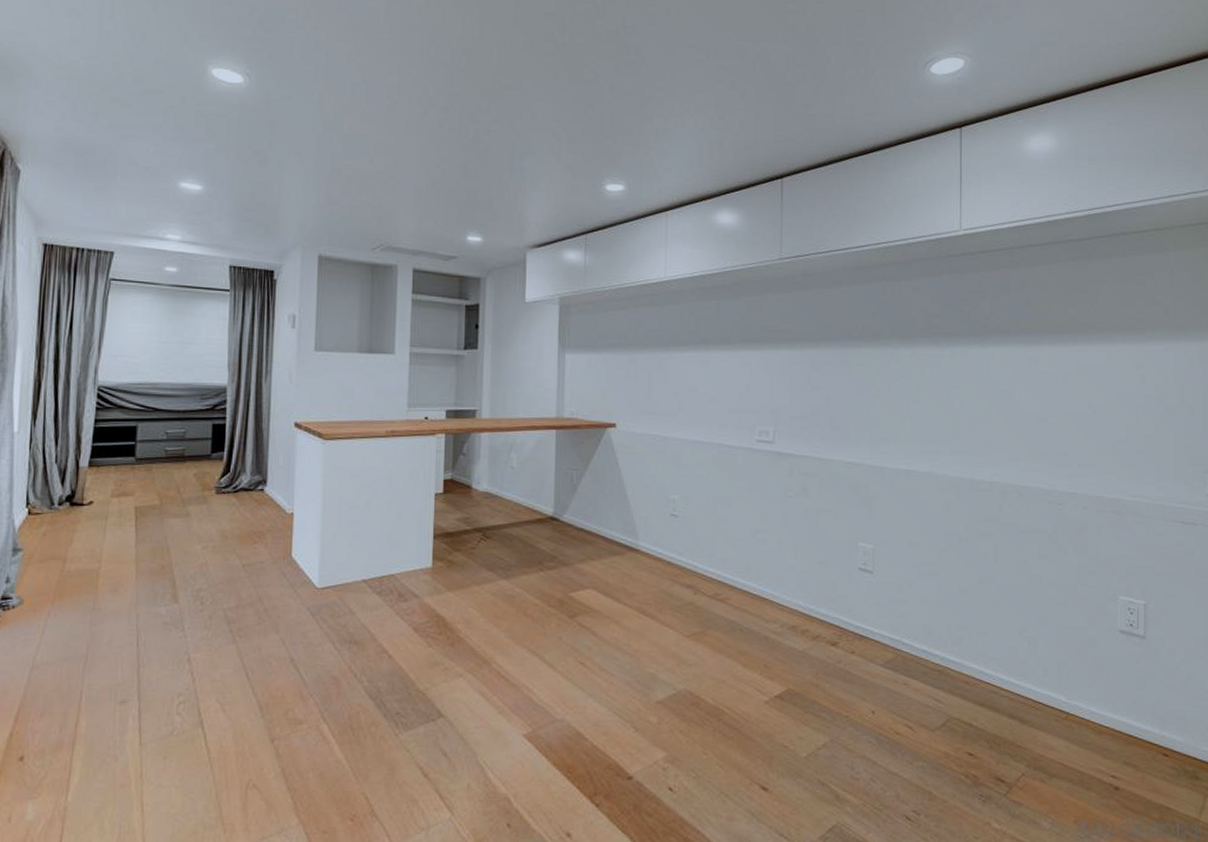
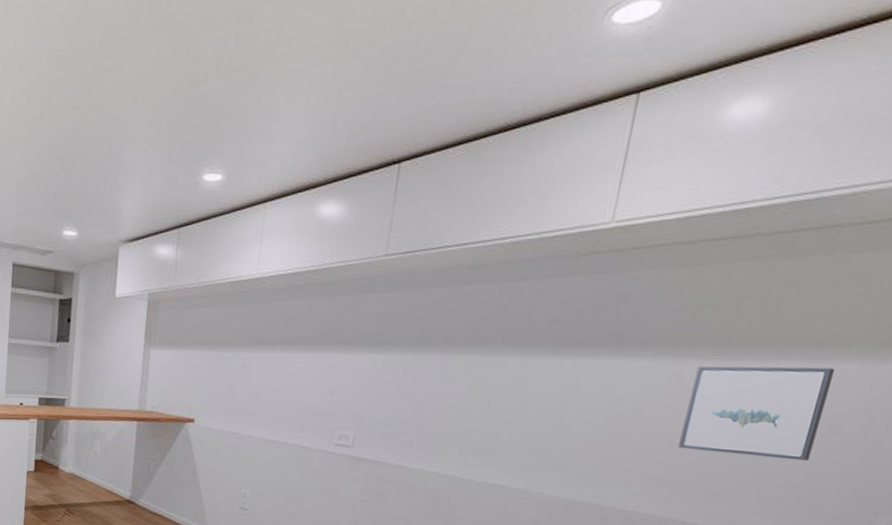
wall art: none [1048,348,1148,430] -> present [678,366,836,462]

